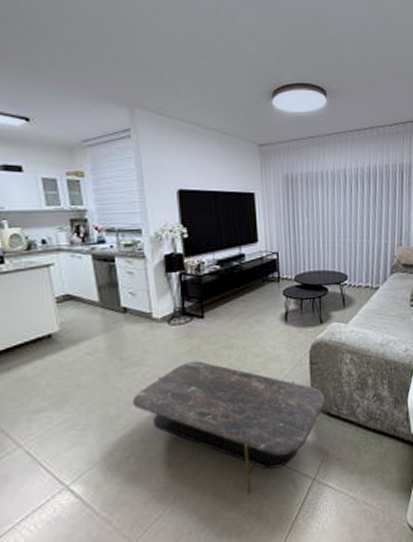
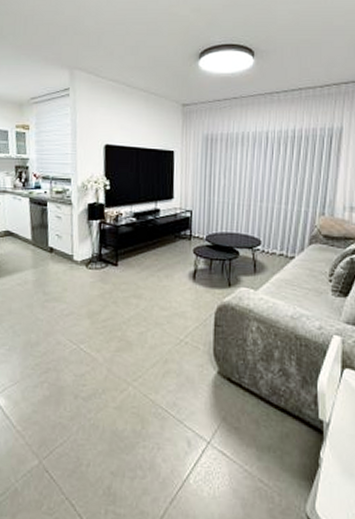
coffee table: present [133,361,325,493] -> none [50,305,227,441]

